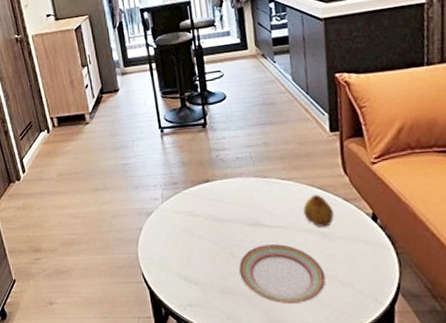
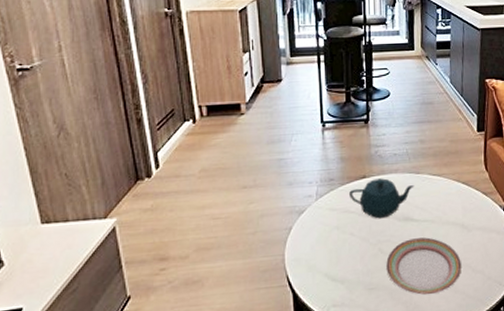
teapot: none [194,182,263,223] -> present [349,178,415,219]
fruit: present [303,195,334,227] -> none [448,189,474,220]

